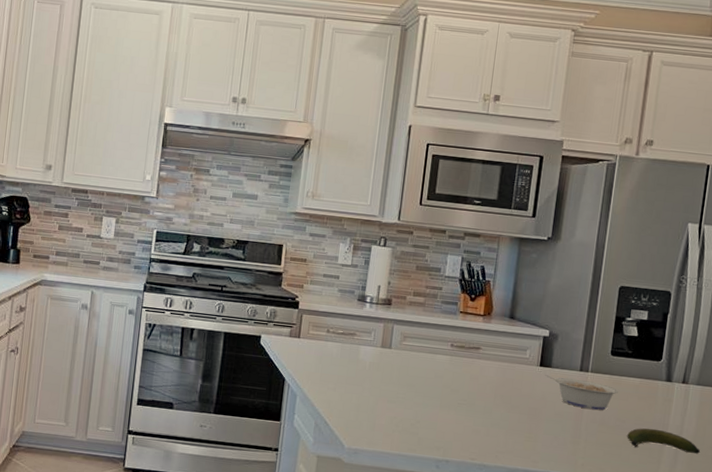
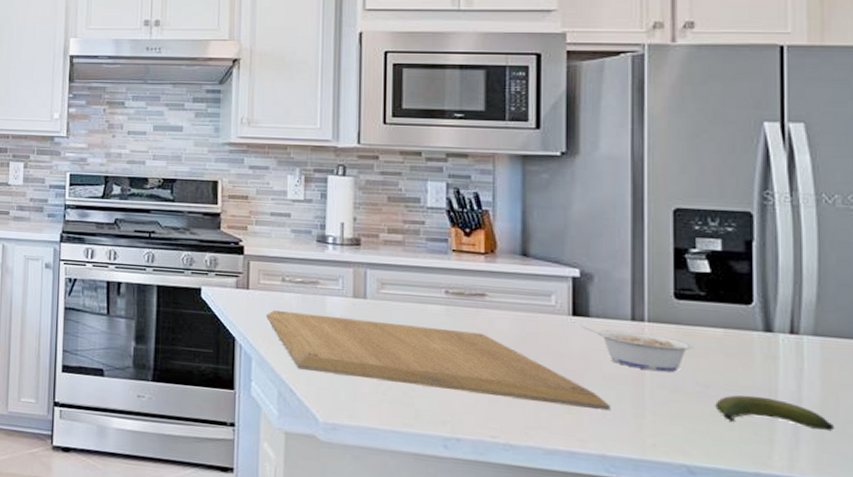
chopping board: none [312,356,557,440] -> present [267,310,611,411]

